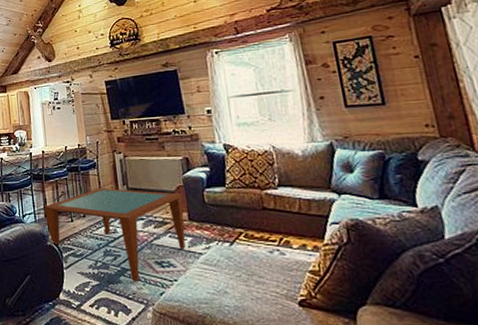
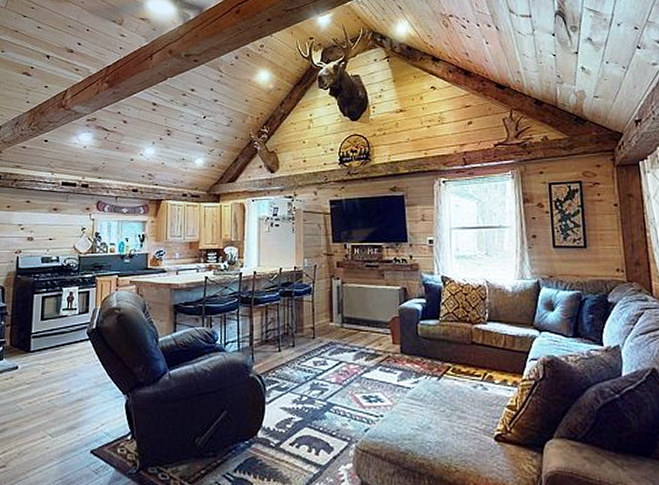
coffee table: present [44,187,186,282] -> none [249,315,397,418]

